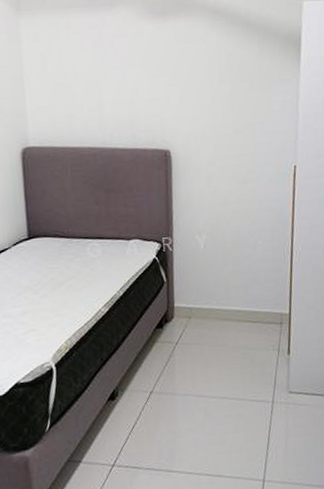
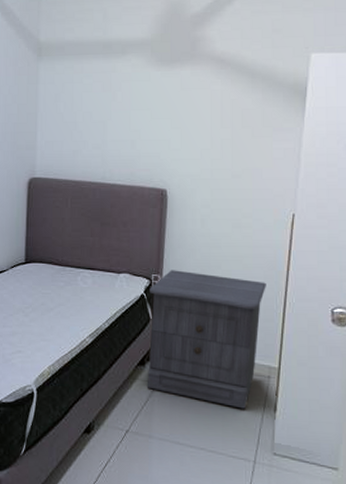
nightstand: none [161,231,274,356] -> present [148,270,266,409]

